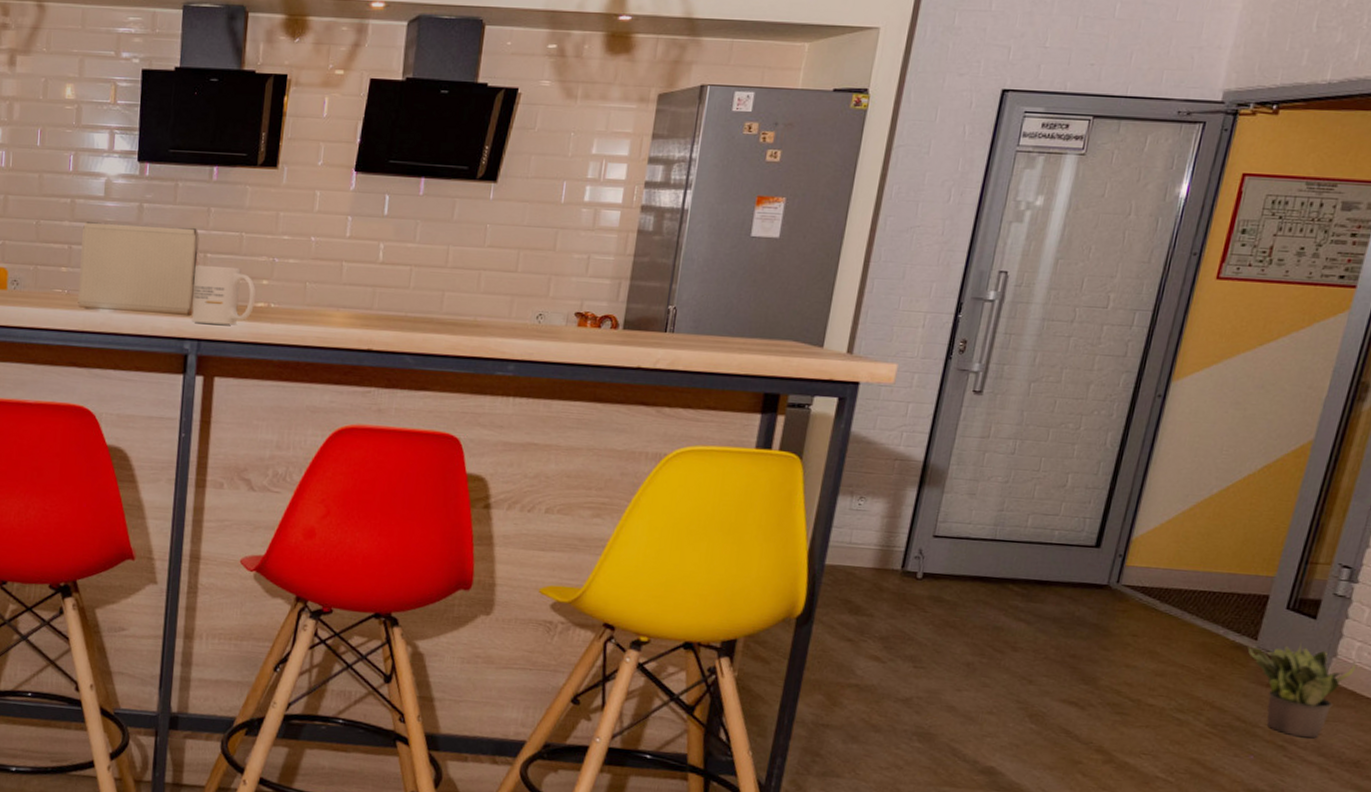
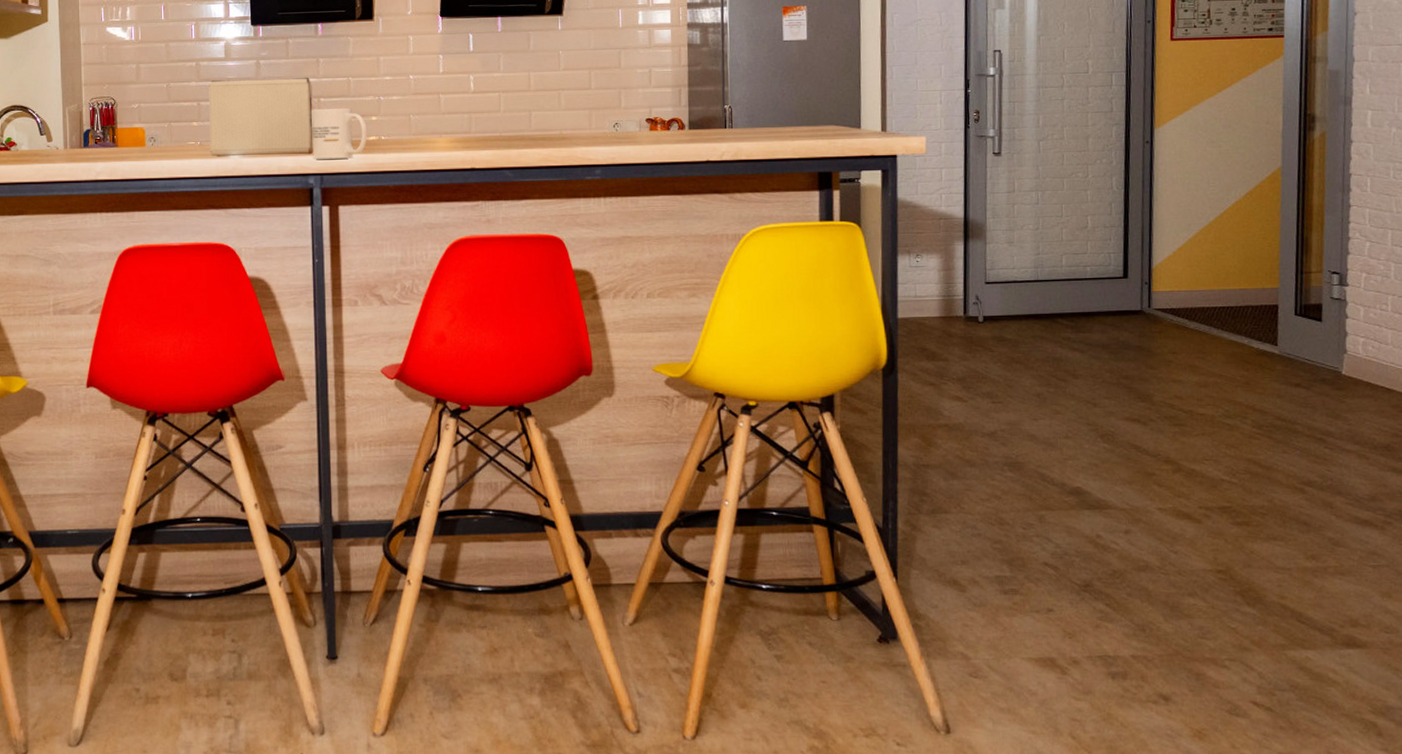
potted plant: present [1247,639,1357,739] -> none [1271,341,1365,429]

